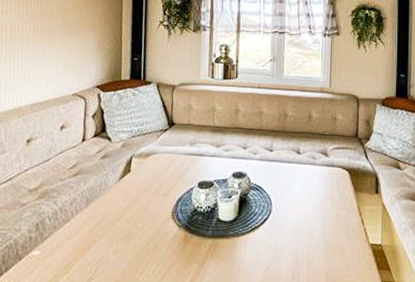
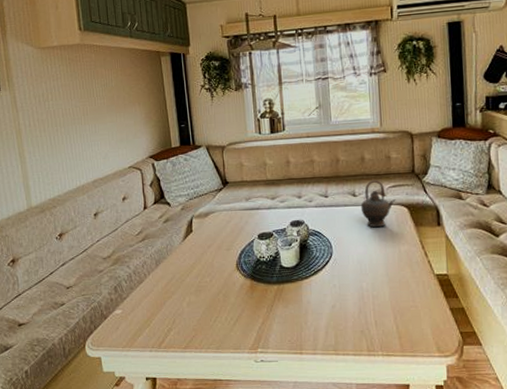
teapot: none [303,140,338,189] -> present [360,180,396,228]

